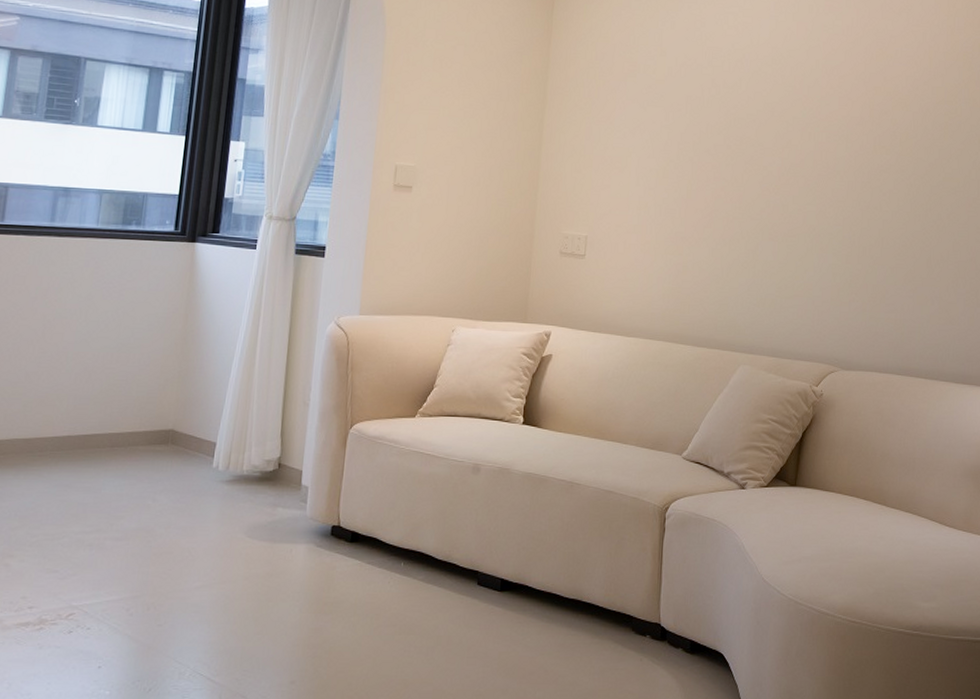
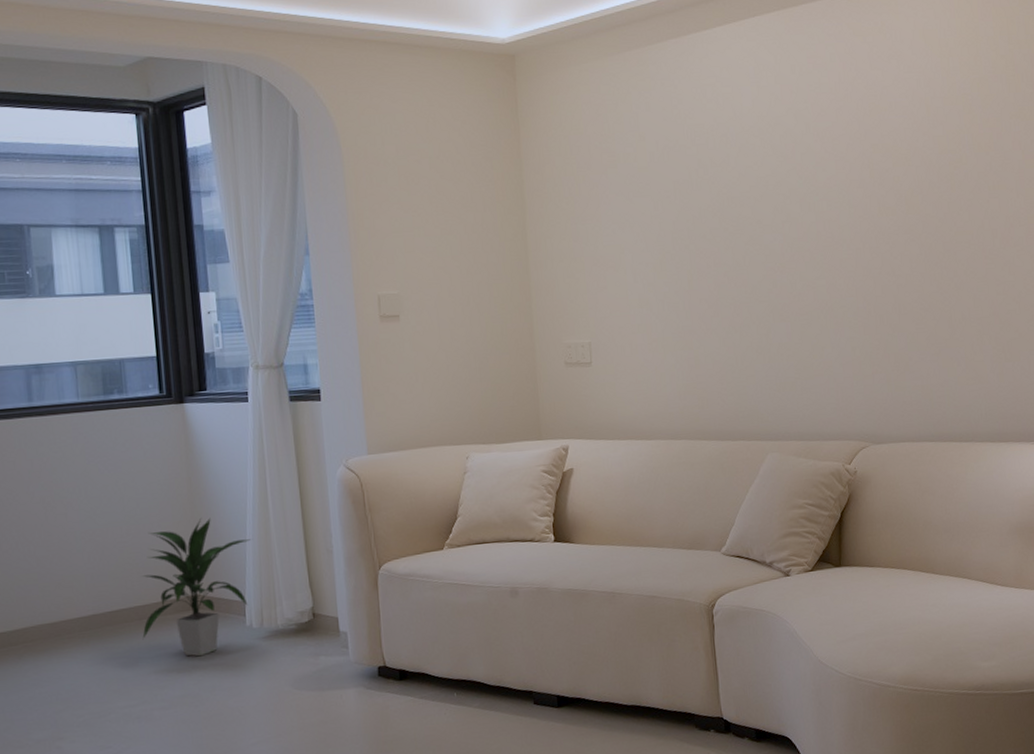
indoor plant: none [110,354,233,492] -> present [142,517,251,657]

